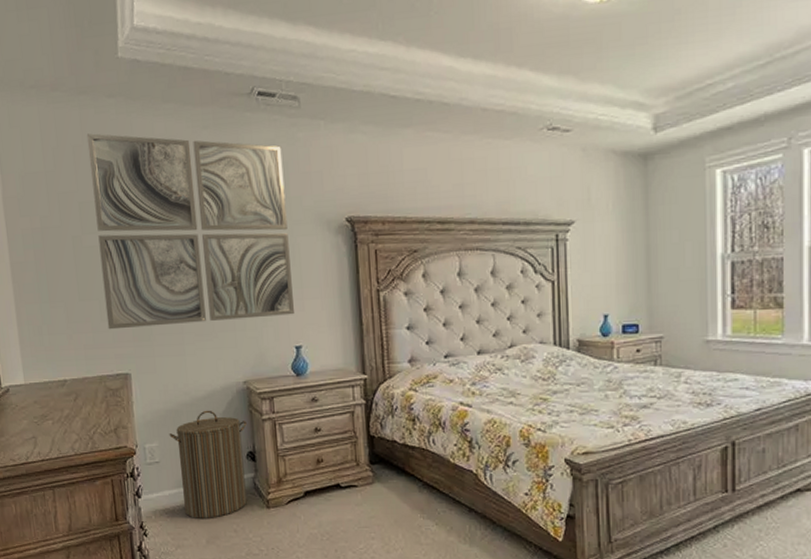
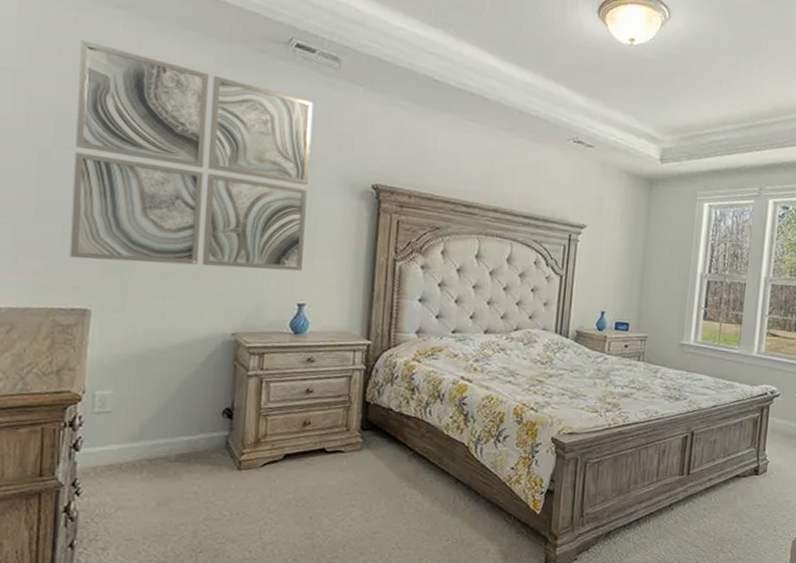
laundry hamper: present [169,410,247,518] -> none [129,359,228,478]

